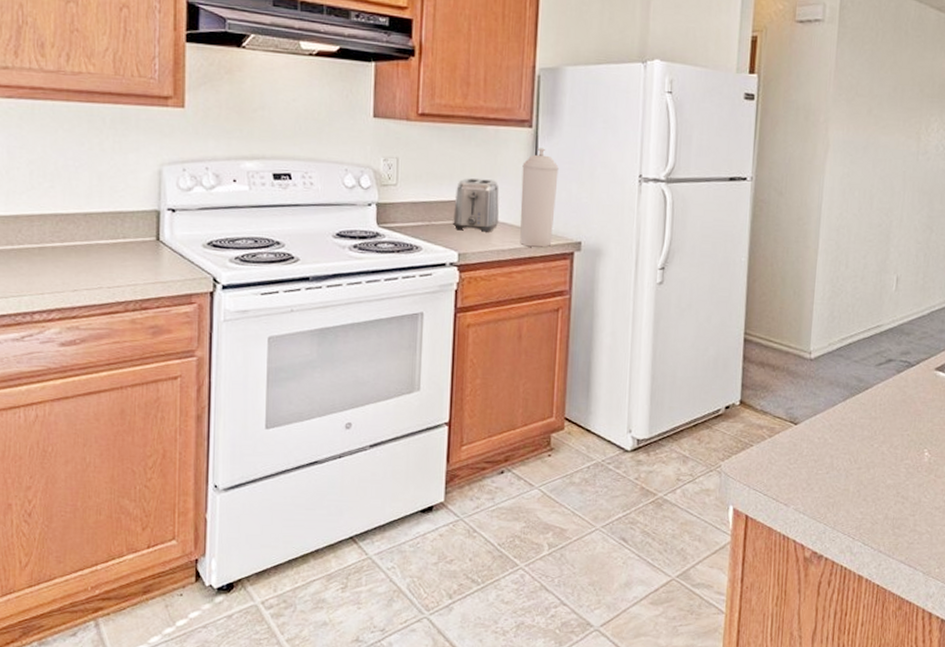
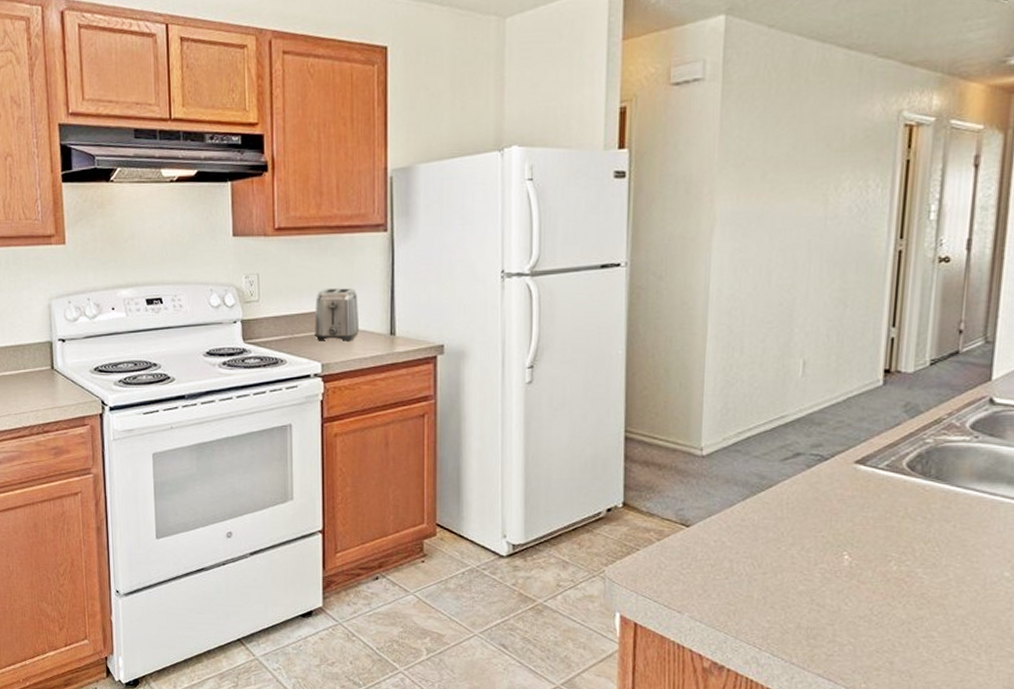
canister: present [520,148,559,249] -> none [380,251,417,354]

